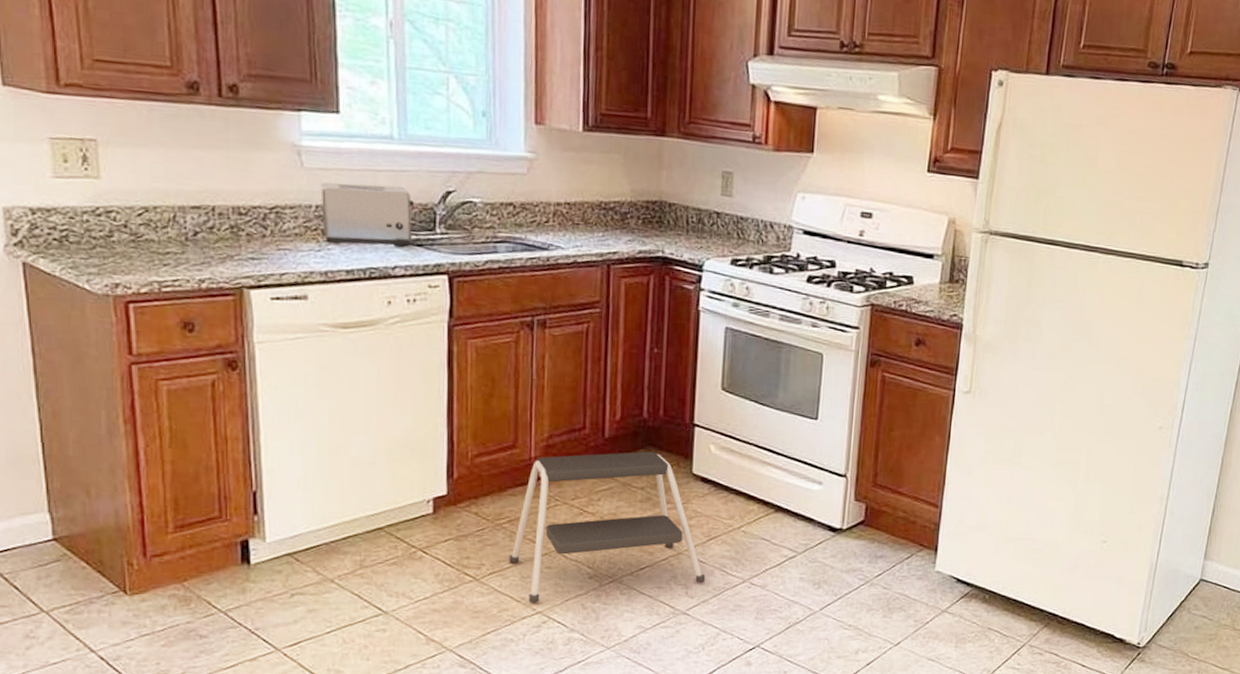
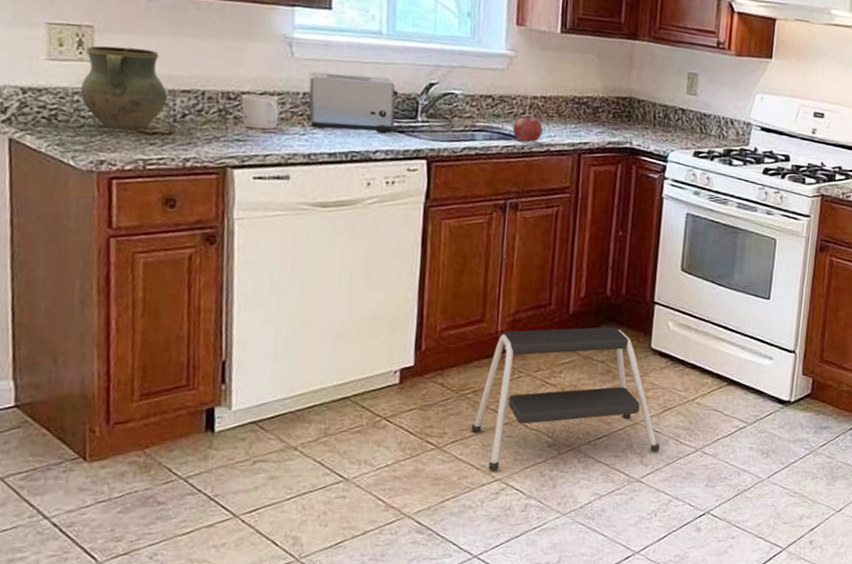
ceramic jug: none [89,160,175,251] -> present [80,45,166,130]
mug: none [252,208,292,247] -> present [240,94,279,130]
fruit: none [536,222,568,254] -> present [512,114,543,143]

